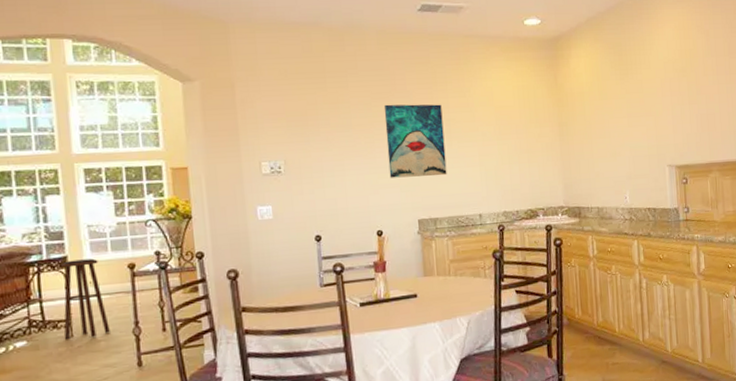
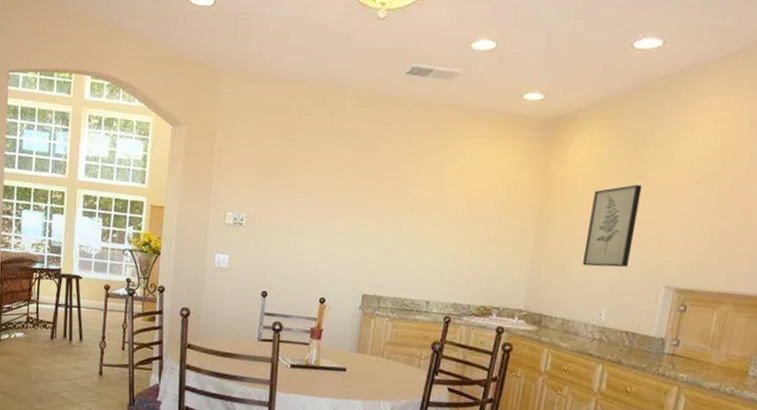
wall art: present [383,104,447,178] -> none [343,171,411,254]
wall art: none [598,86,638,159] -> present [582,184,643,268]

